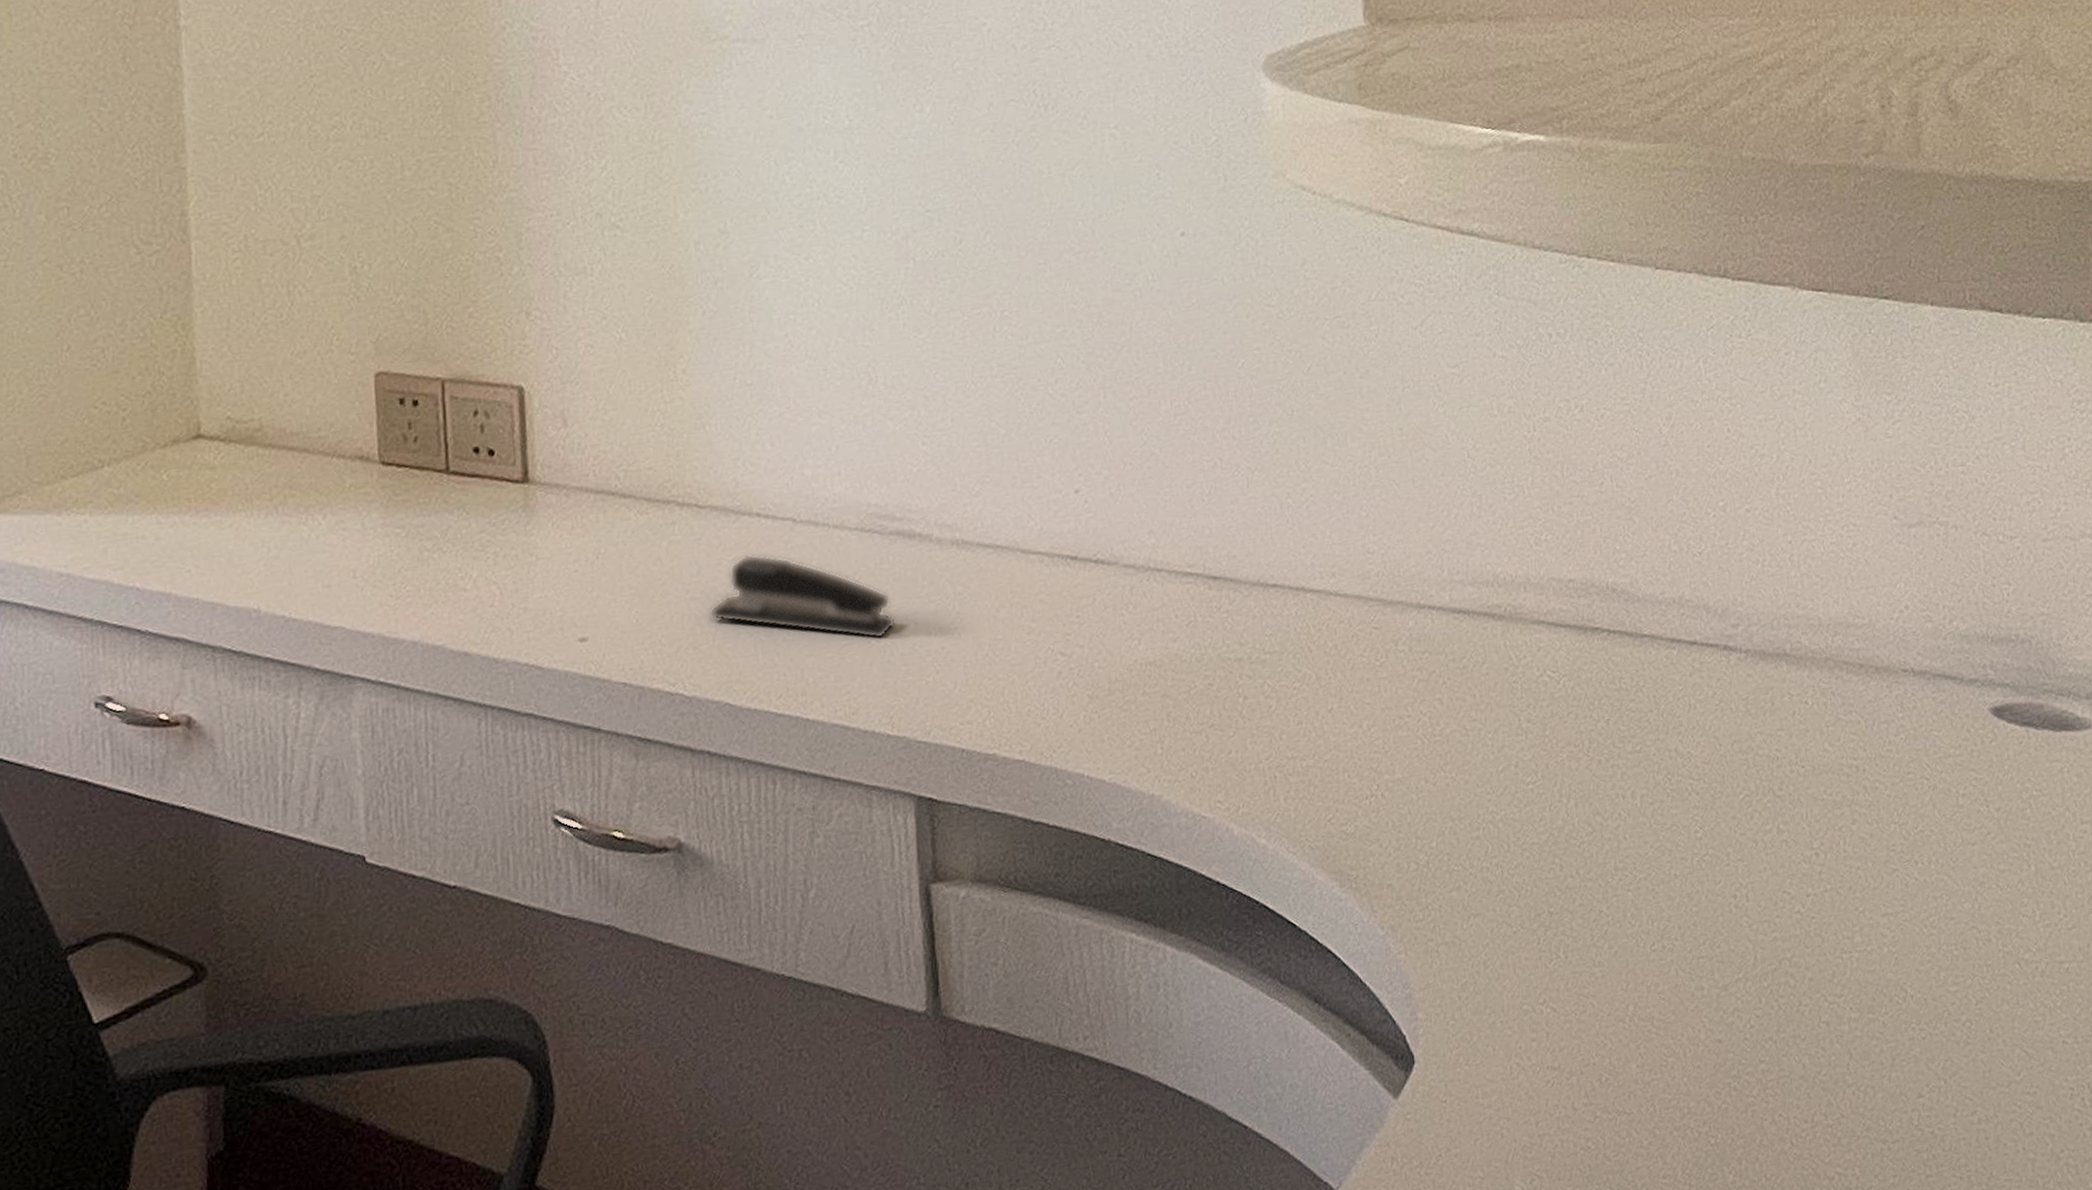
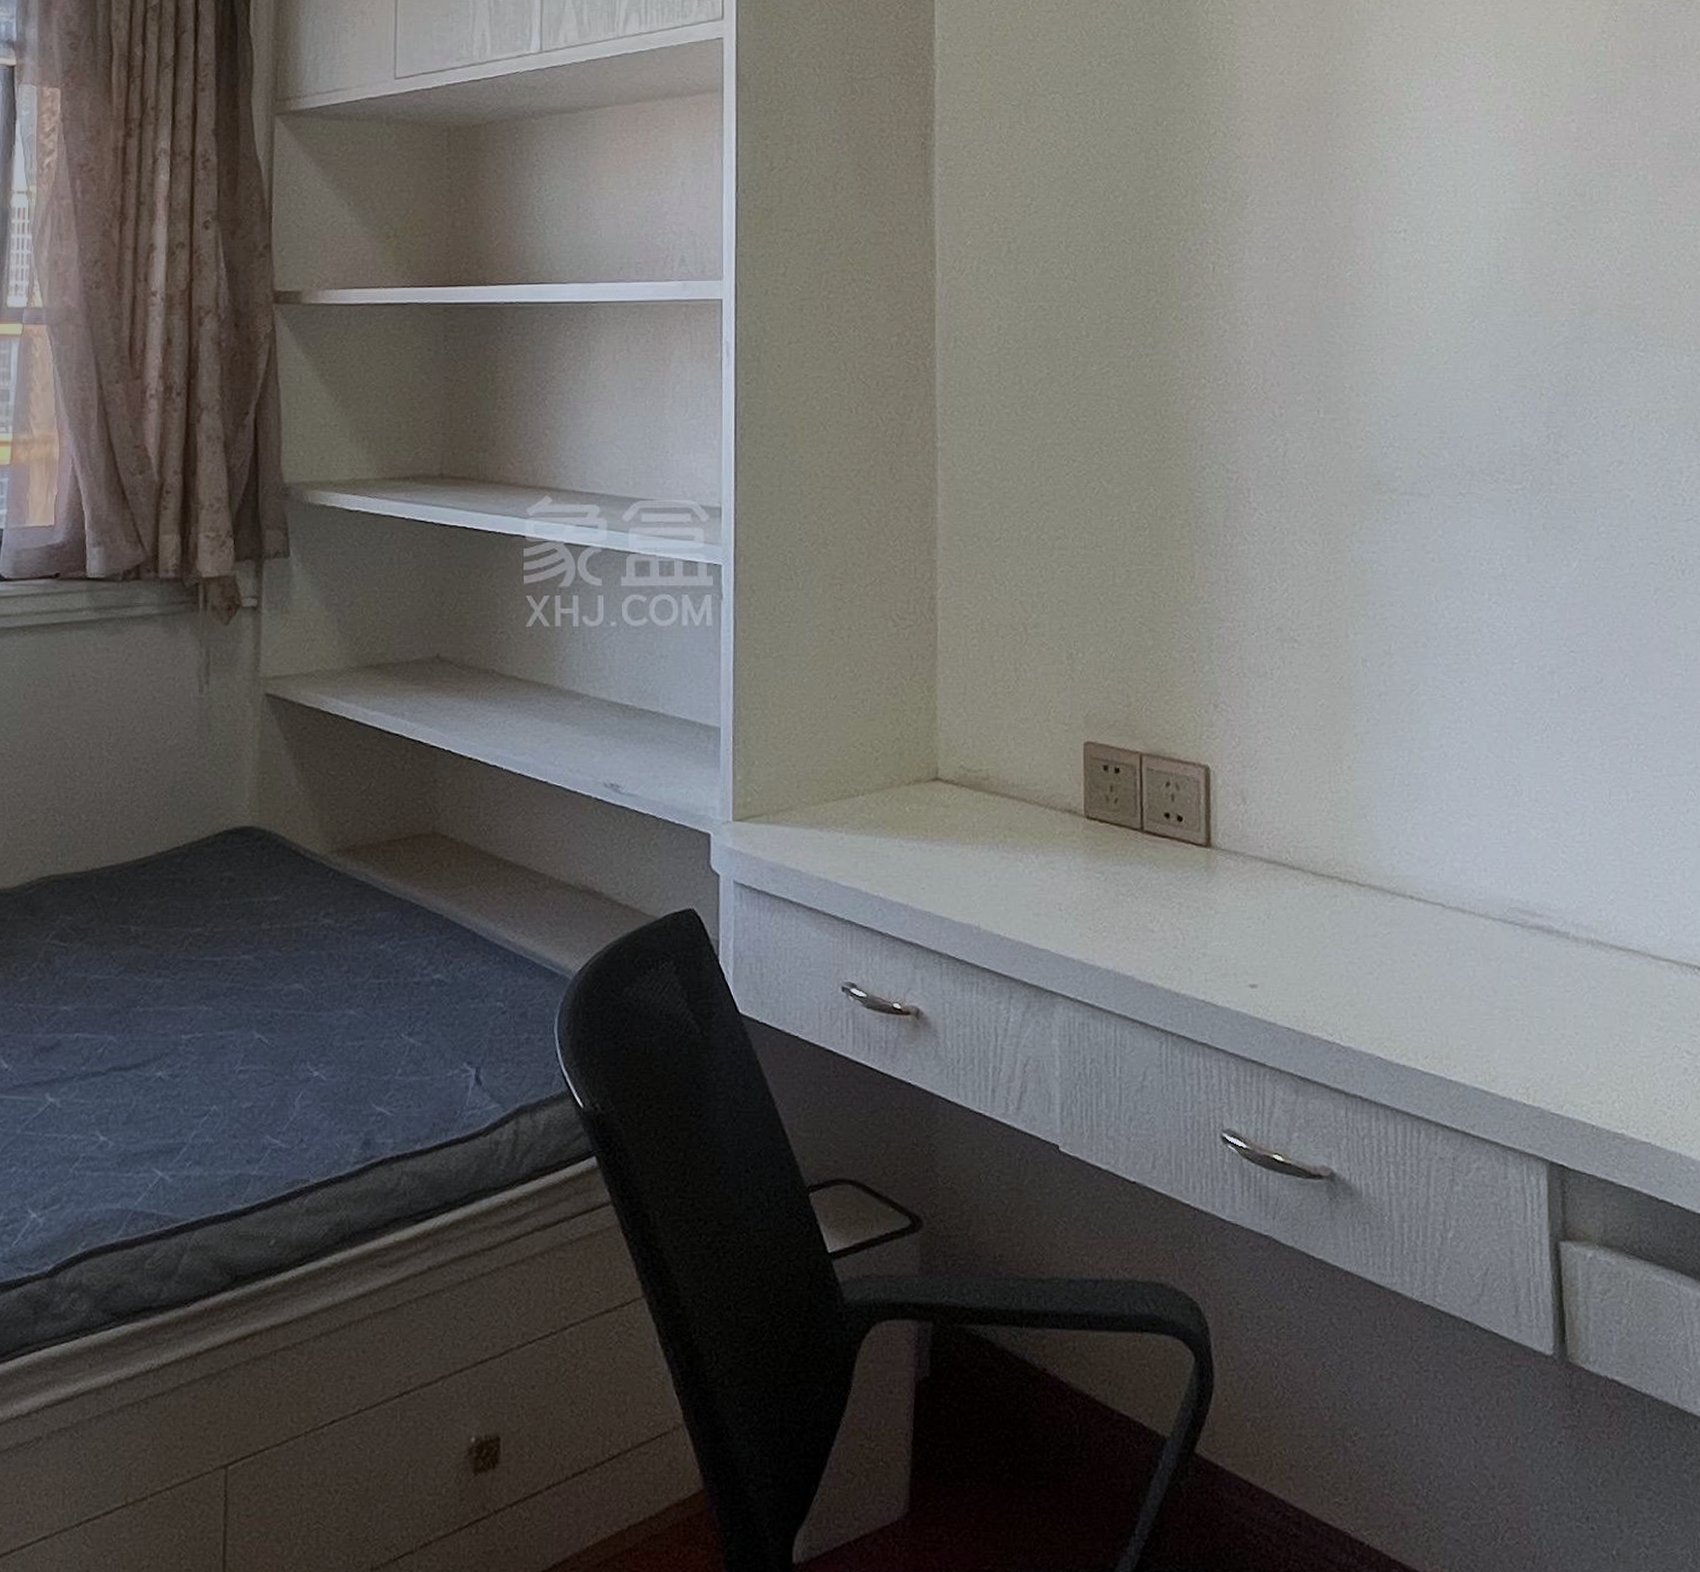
stapler: present [709,554,897,640] -> none [1365,931,1535,1019]

